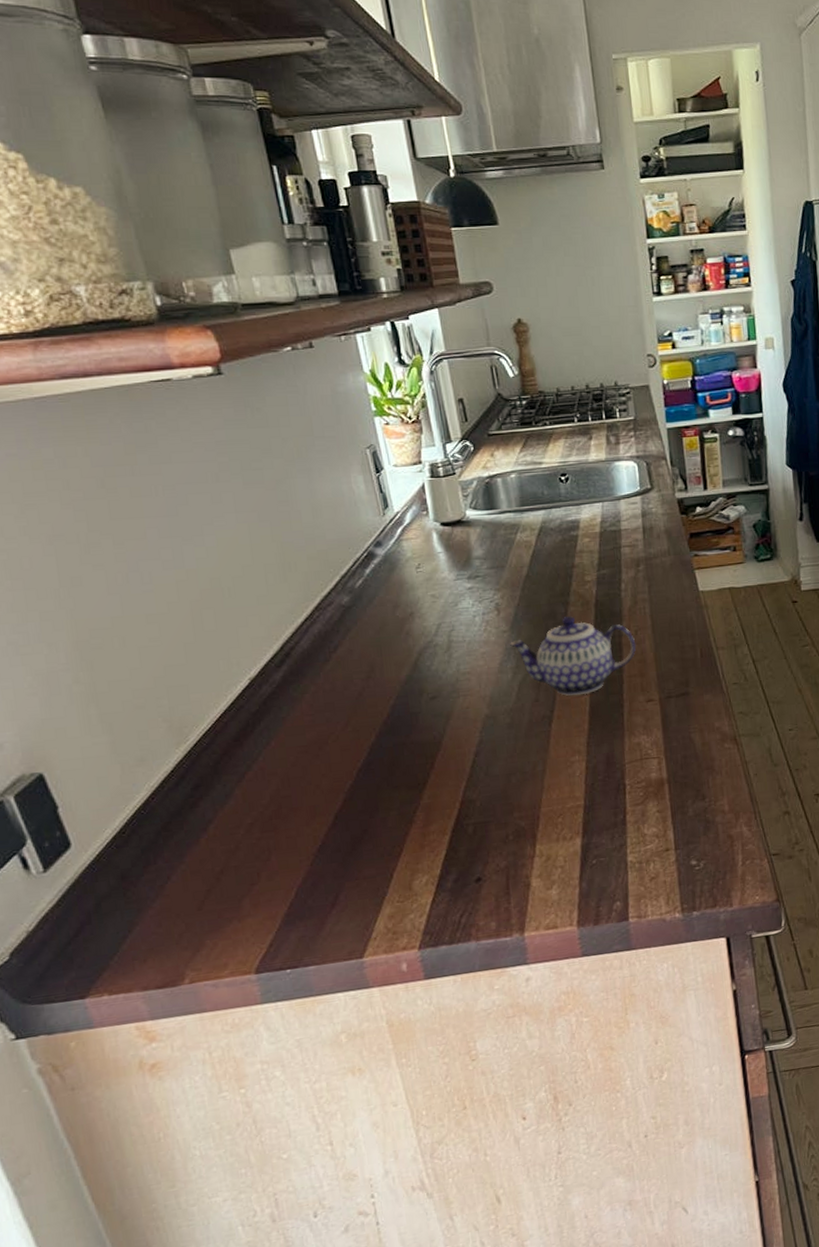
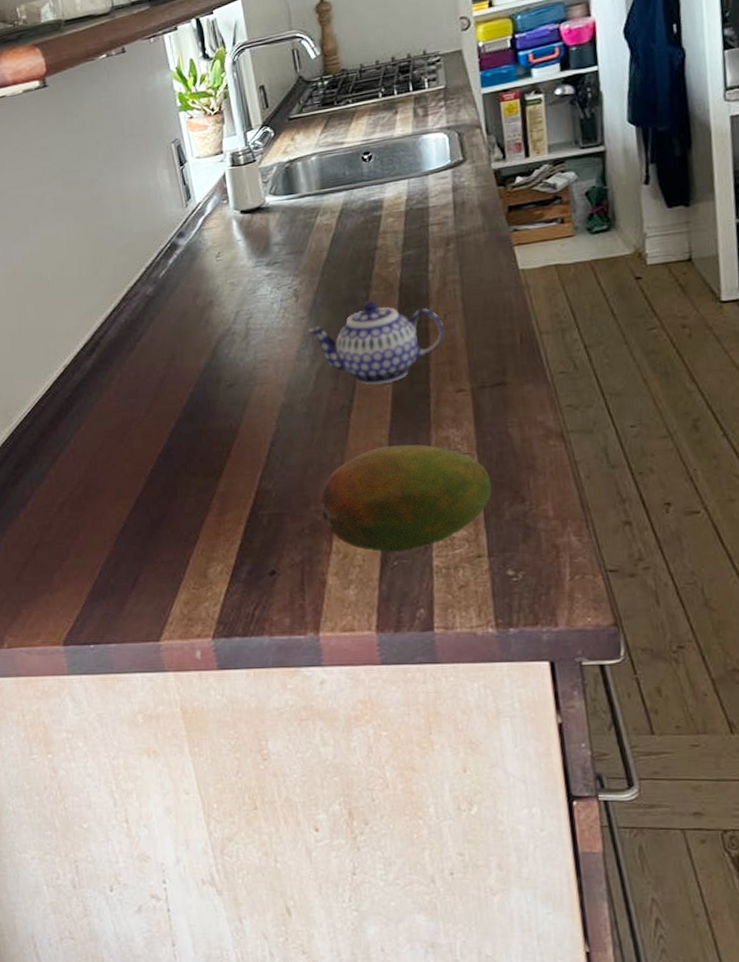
fruit: none [523,751,678,852] -> present [319,444,492,552]

